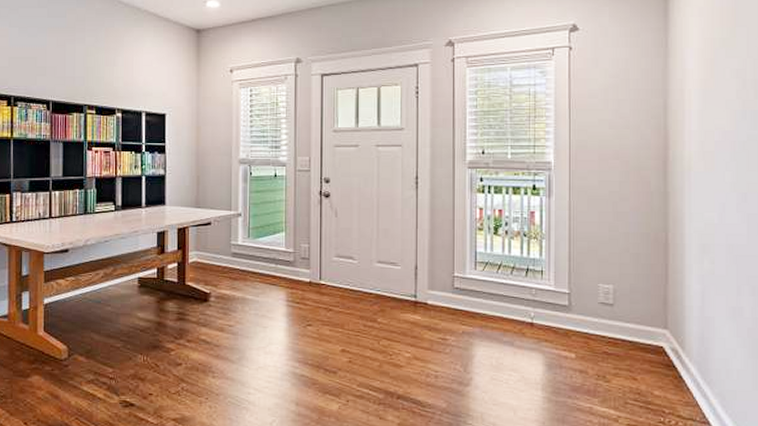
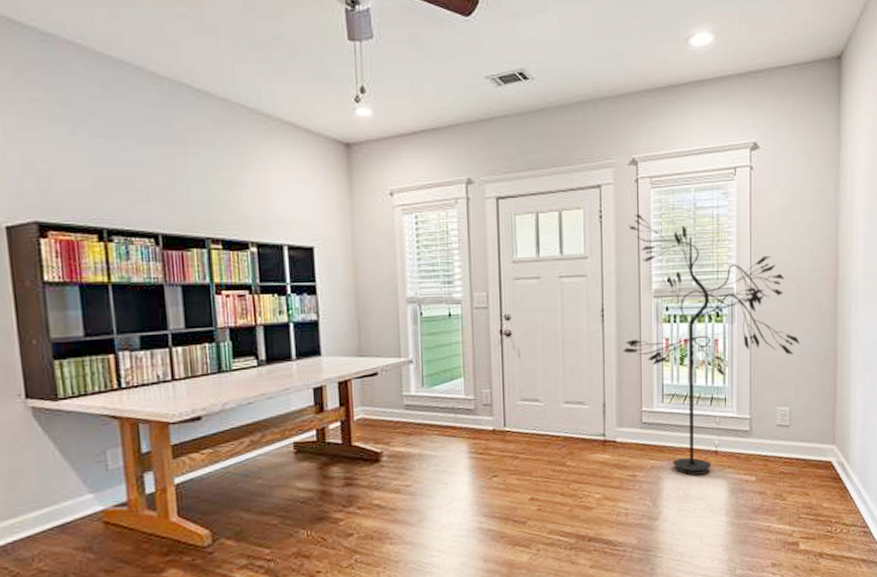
floor lamp: none [436,90,626,345] -> present [622,214,801,475]

